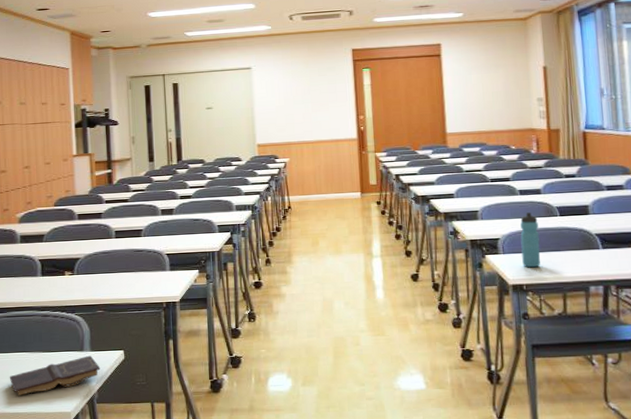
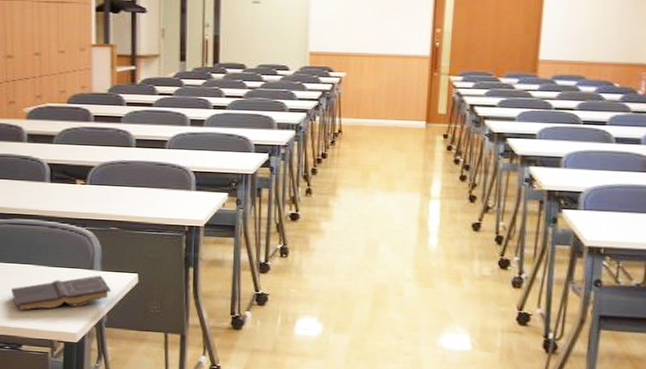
water bottle: present [520,212,541,268] -> none [604,165,632,230]

